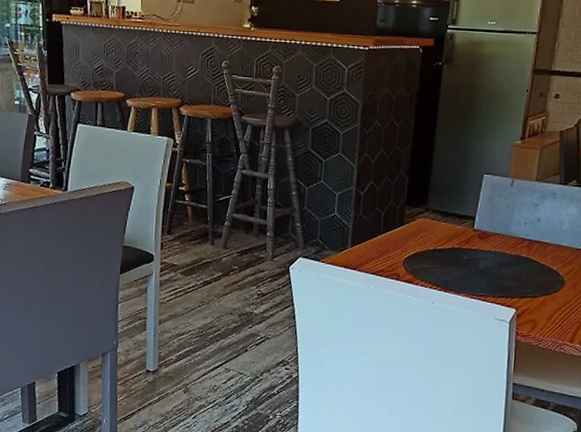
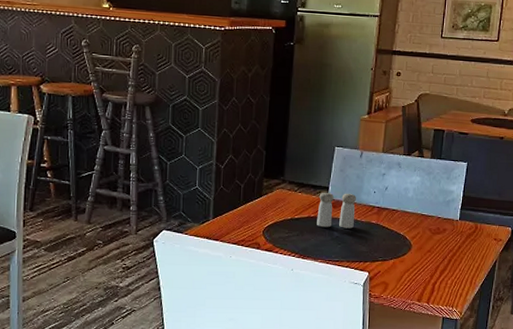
salt and pepper shaker: none [461,222,505,262] -> present [317,192,356,229]

